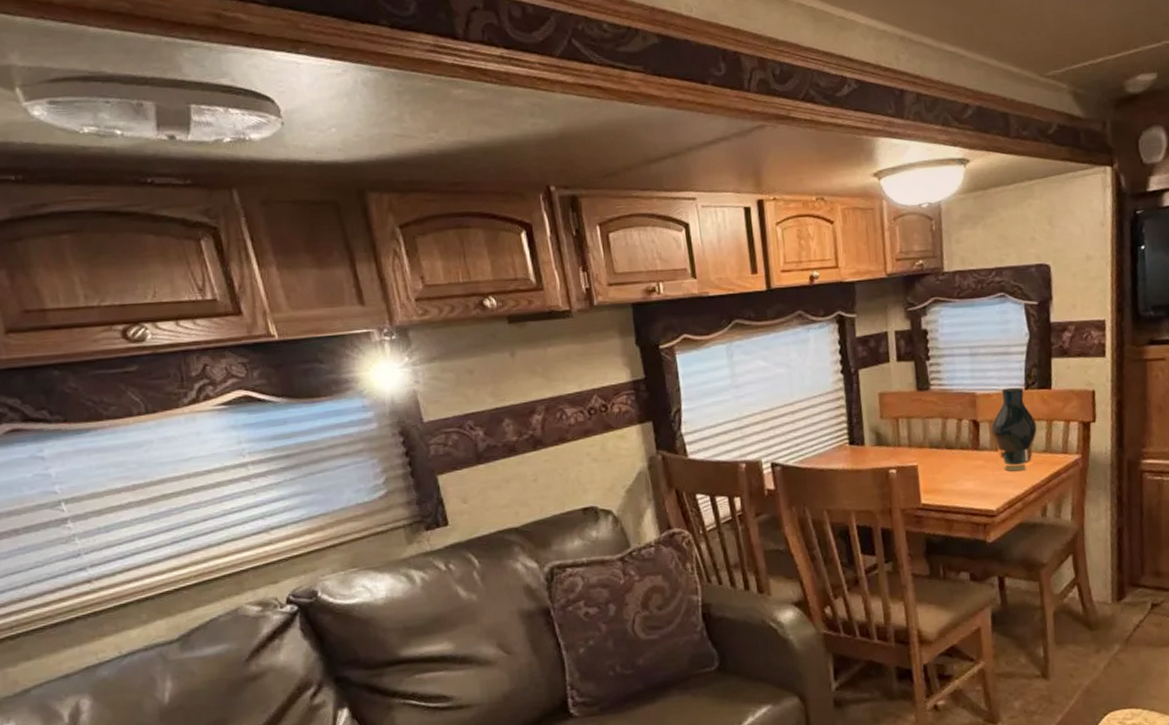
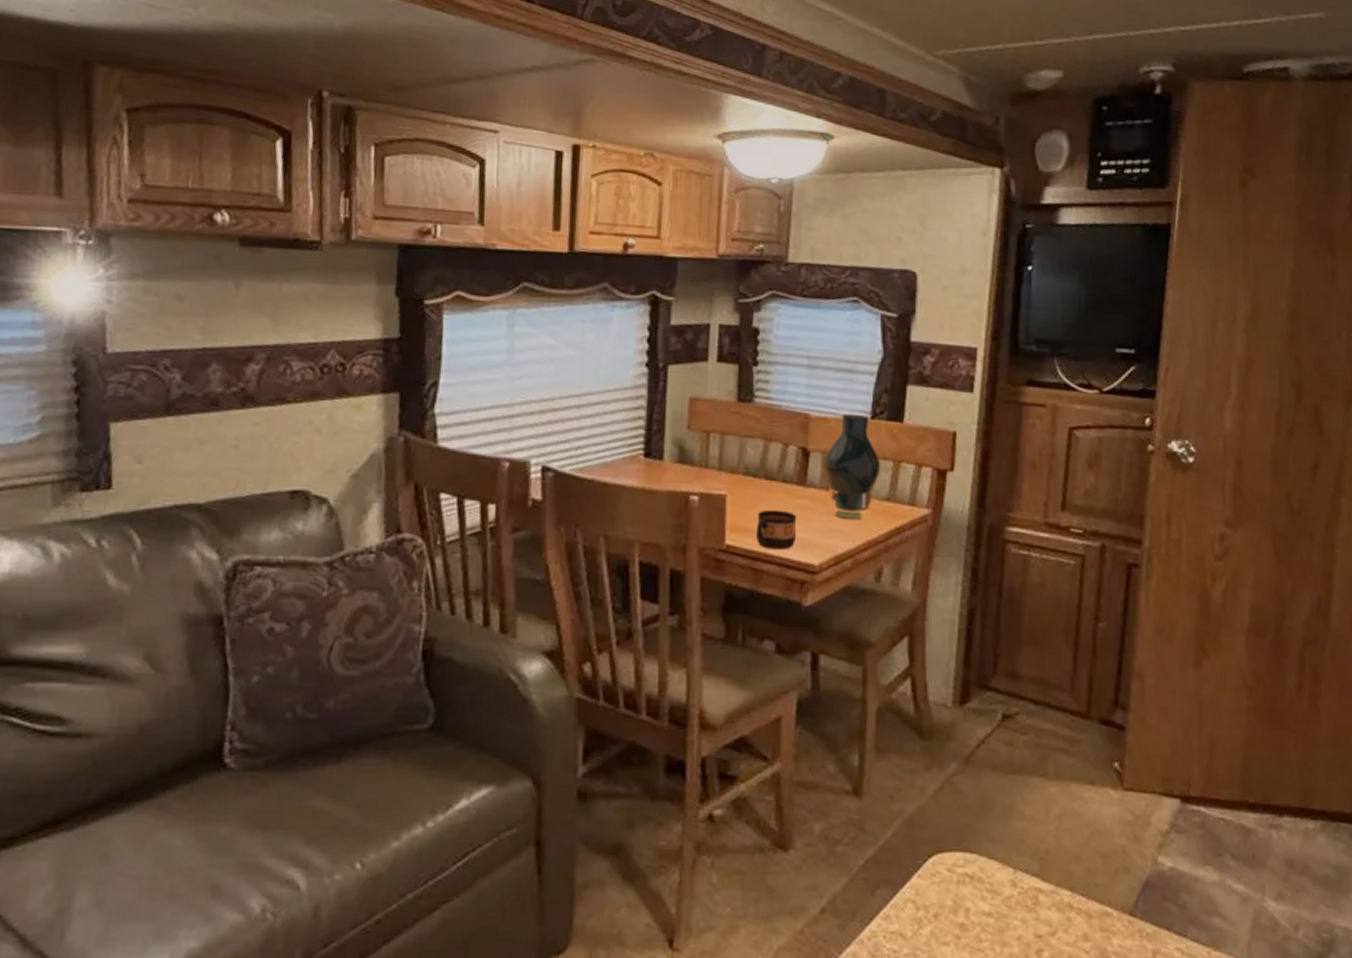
cup: none [943,471,977,503] -> present [756,509,797,550]

